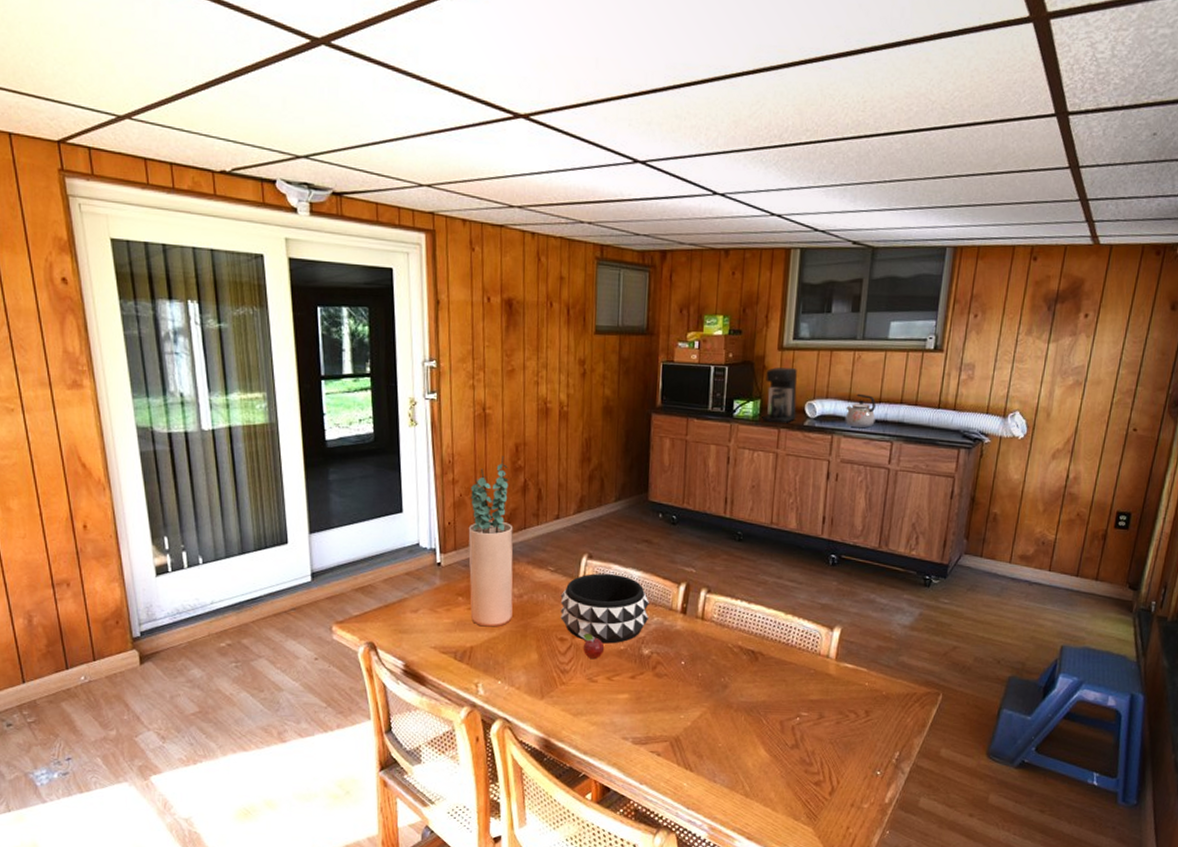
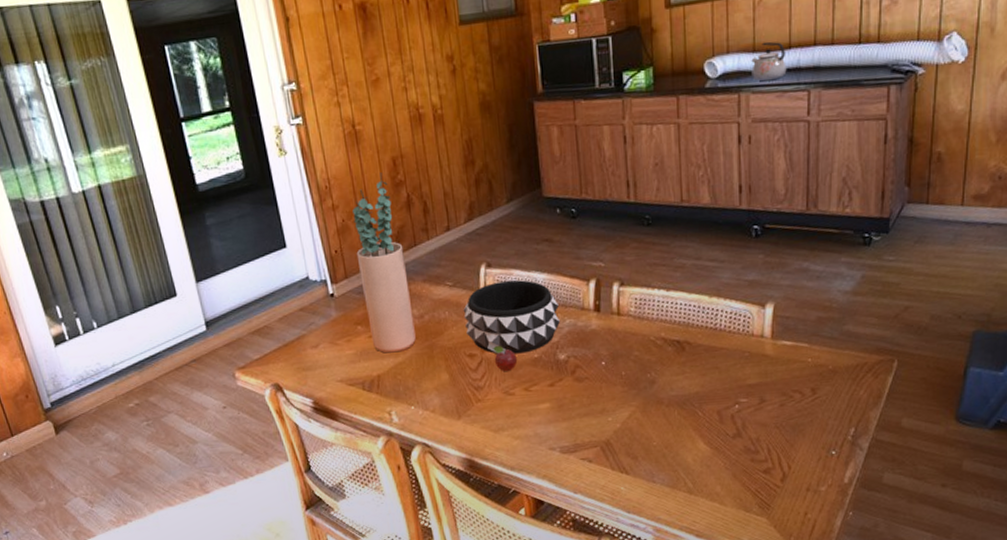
coffee maker: present [761,367,798,424] -> none [655,25,695,92]

